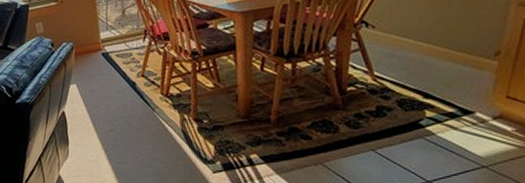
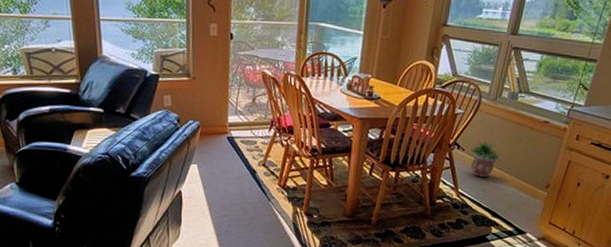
potted plant: none [383,13,426,55] -> present [470,141,502,177]

